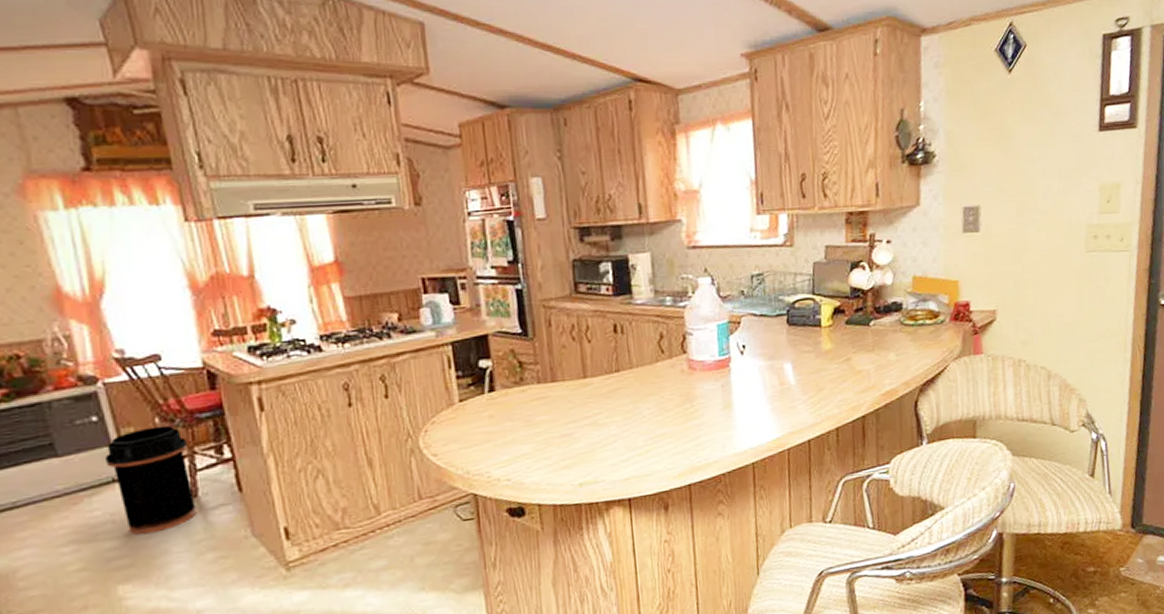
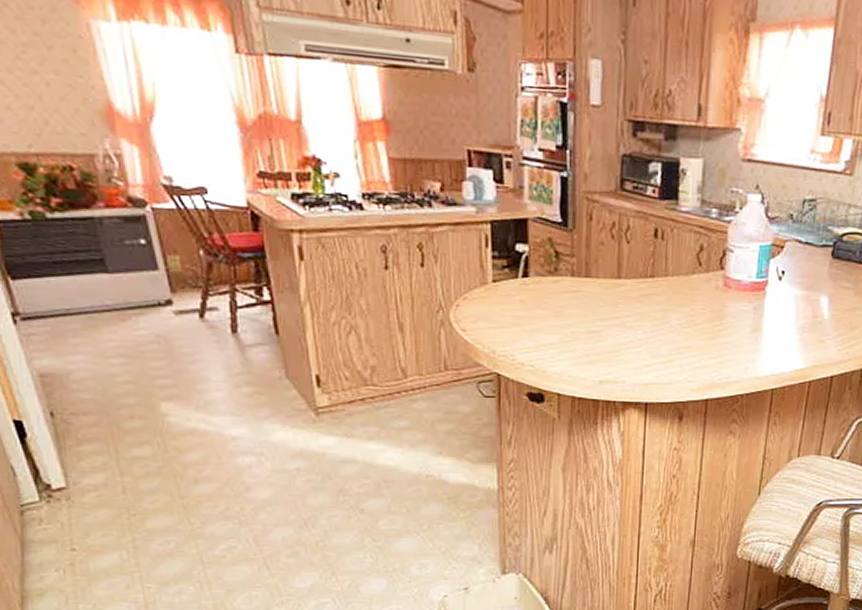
trash can: present [104,425,197,535] -> none [151,258,236,360]

